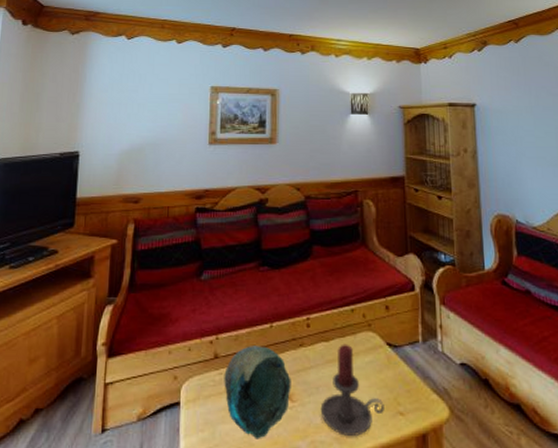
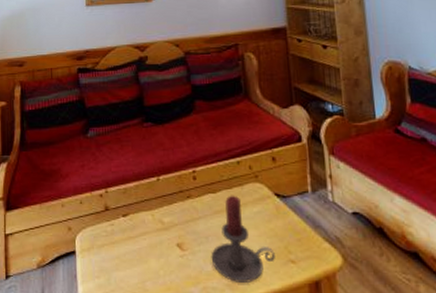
decorative bowl: present [224,346,291,439] -> none [115,198,181,285]

